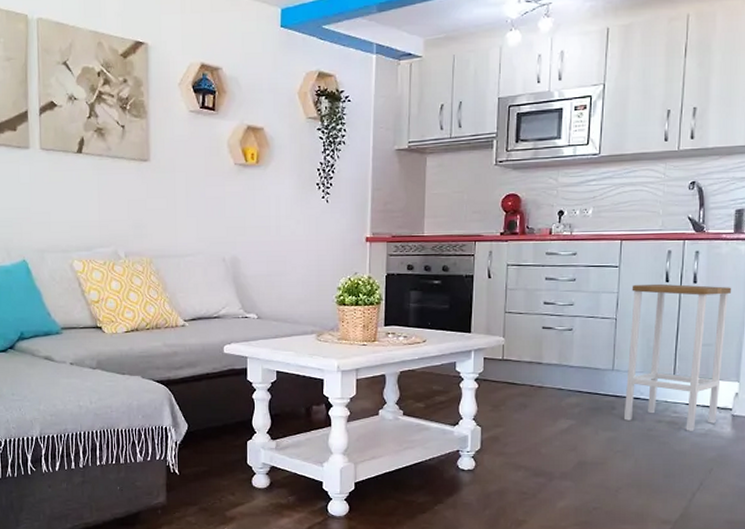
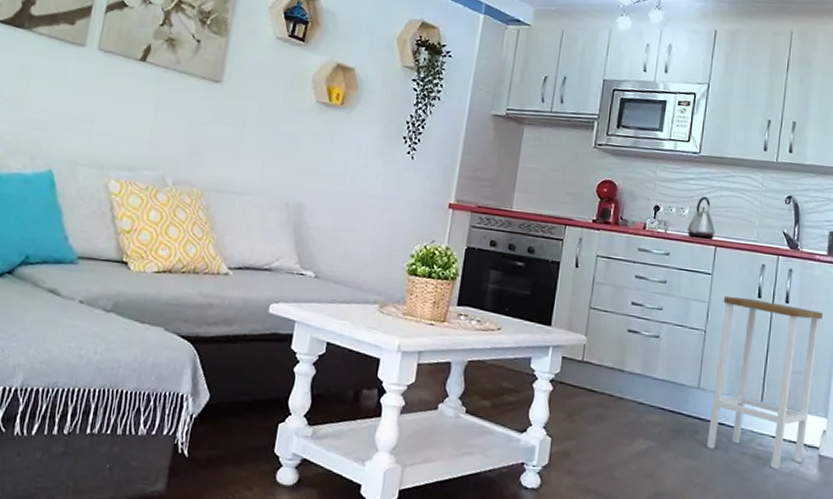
kettle: none [592,194,621,236] -> present [687,196,716,241]

